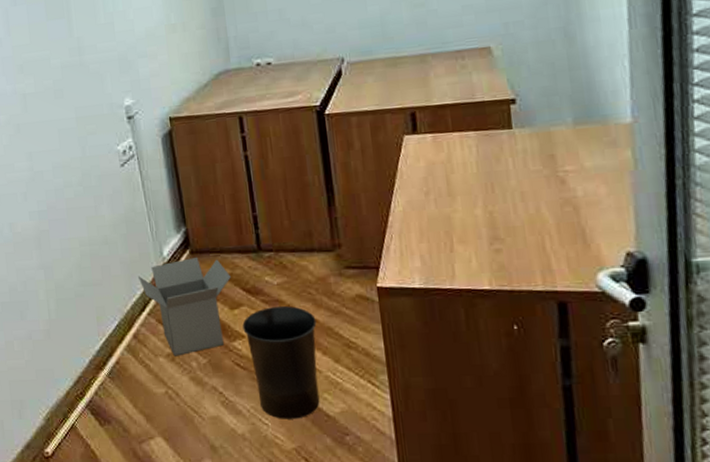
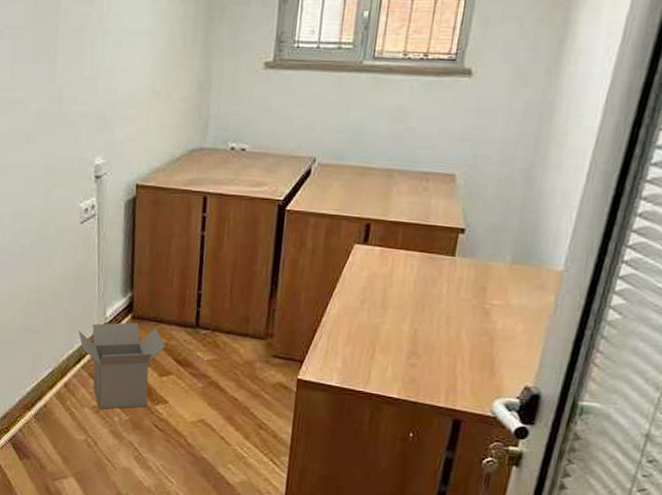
waste bin: present [242,306,320,419] -> none [167,380,236,482]

